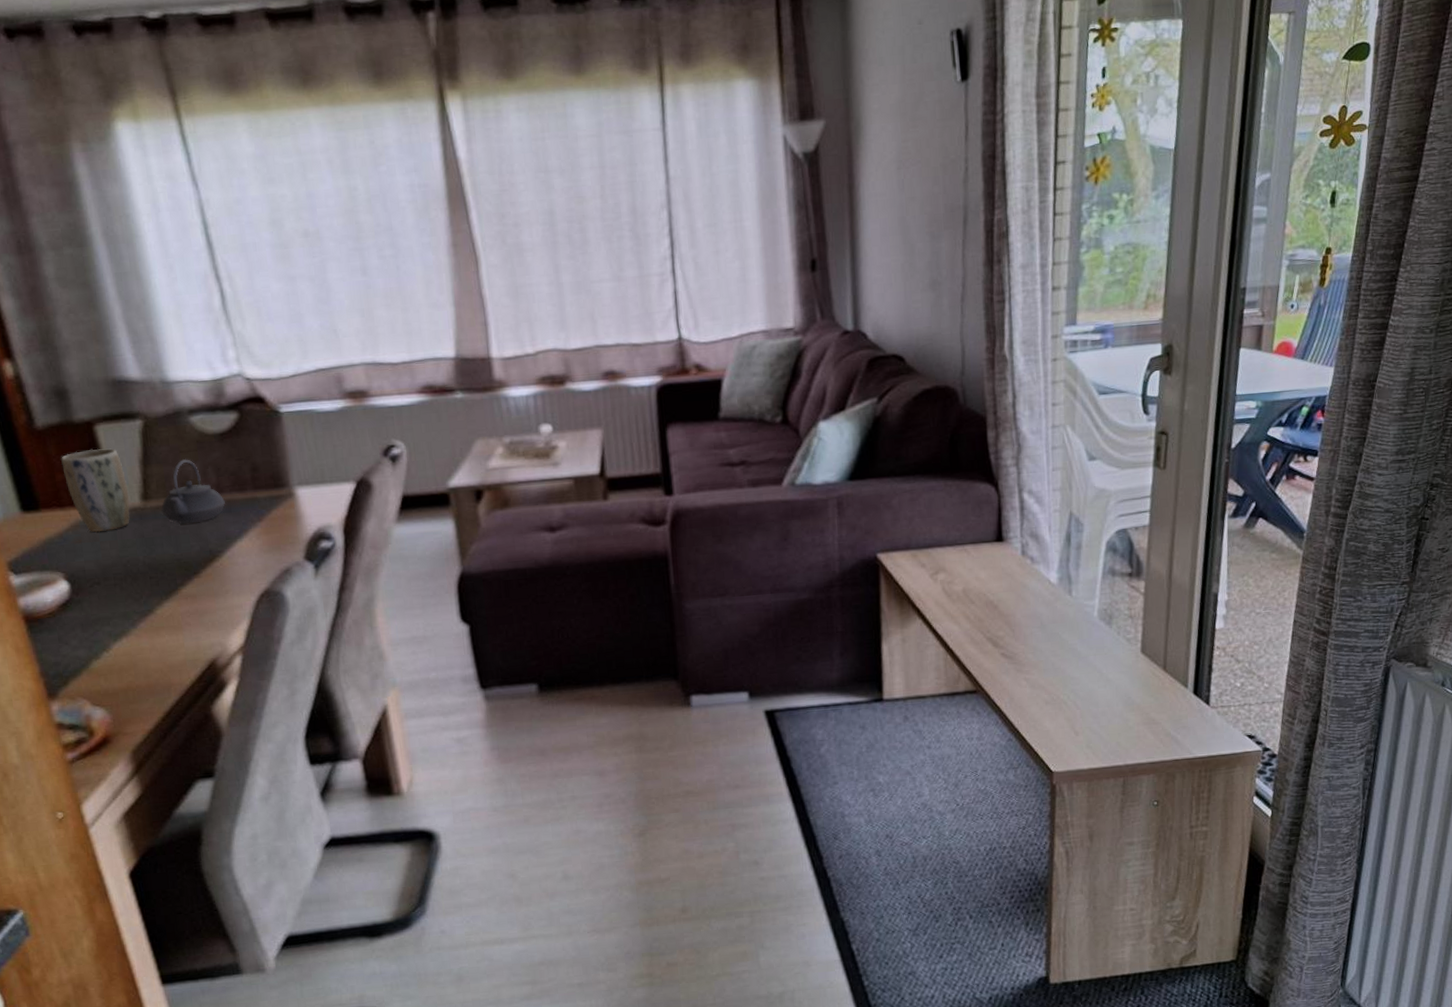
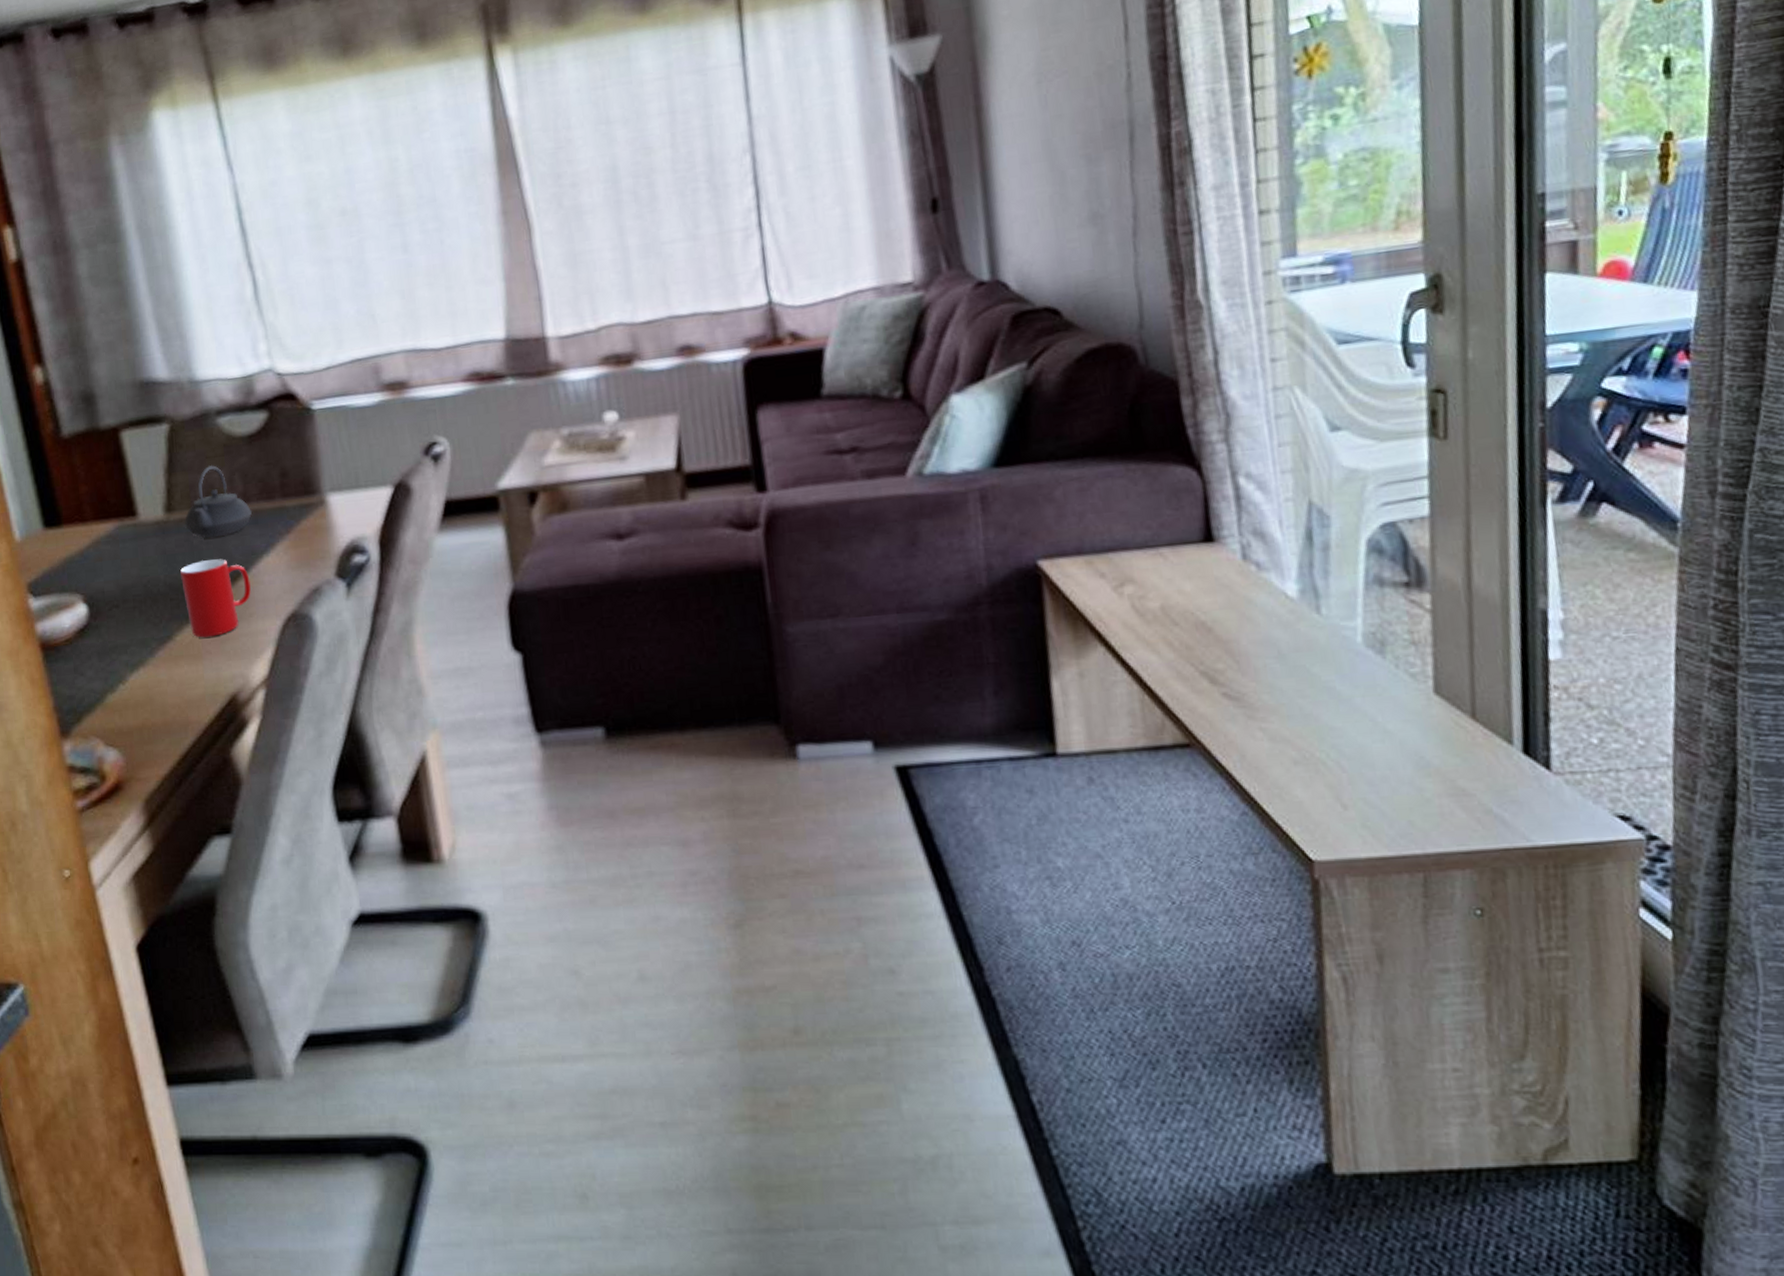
plant pot: present [60,448,130,533] -> none [84,456,153,550]
cup: none [158,542,227,611] -> present [179,559,251,638]

